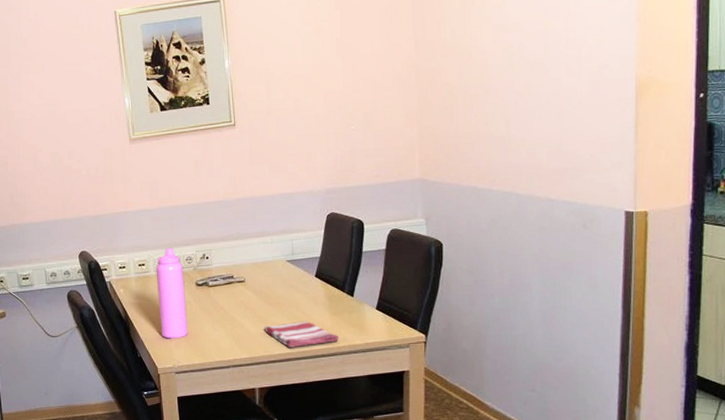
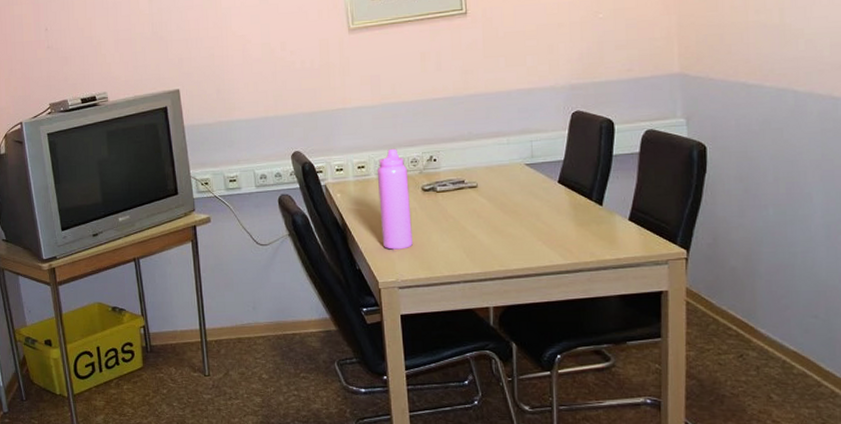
dish towel: present [264,321,339,349] -> none [499,232,585,263]

